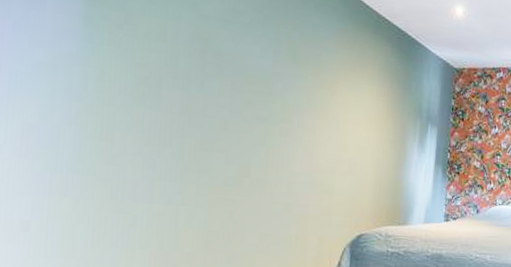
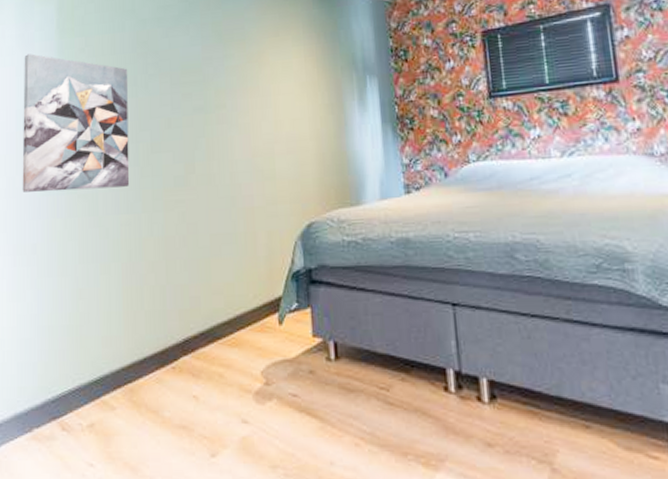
wall art: none [12,10,180,178] -> present [22,53,130,192]

